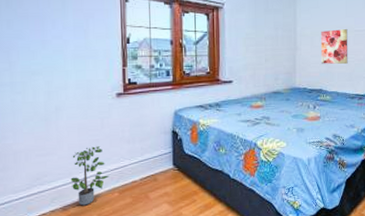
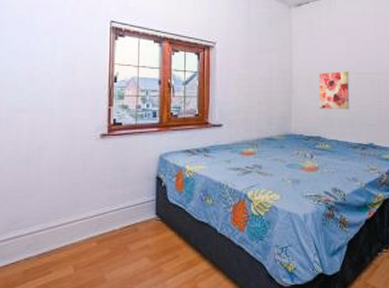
potted plant: present [70,146,110,206] -> none [48,190,88,255]

